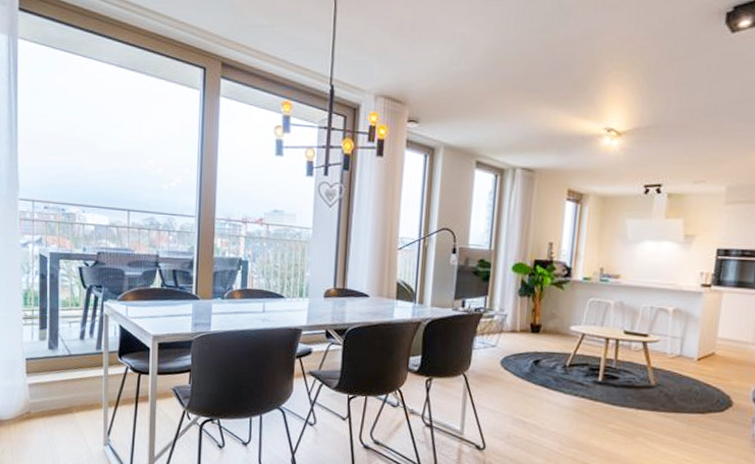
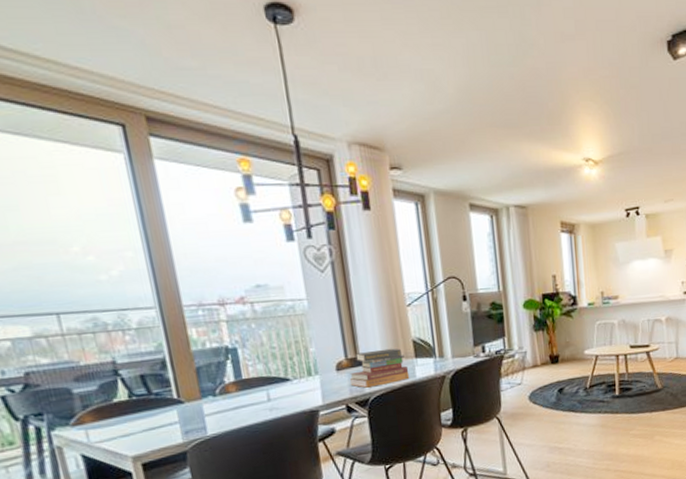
books: none [334,285,388,319] -> present [350,348,410,388]

